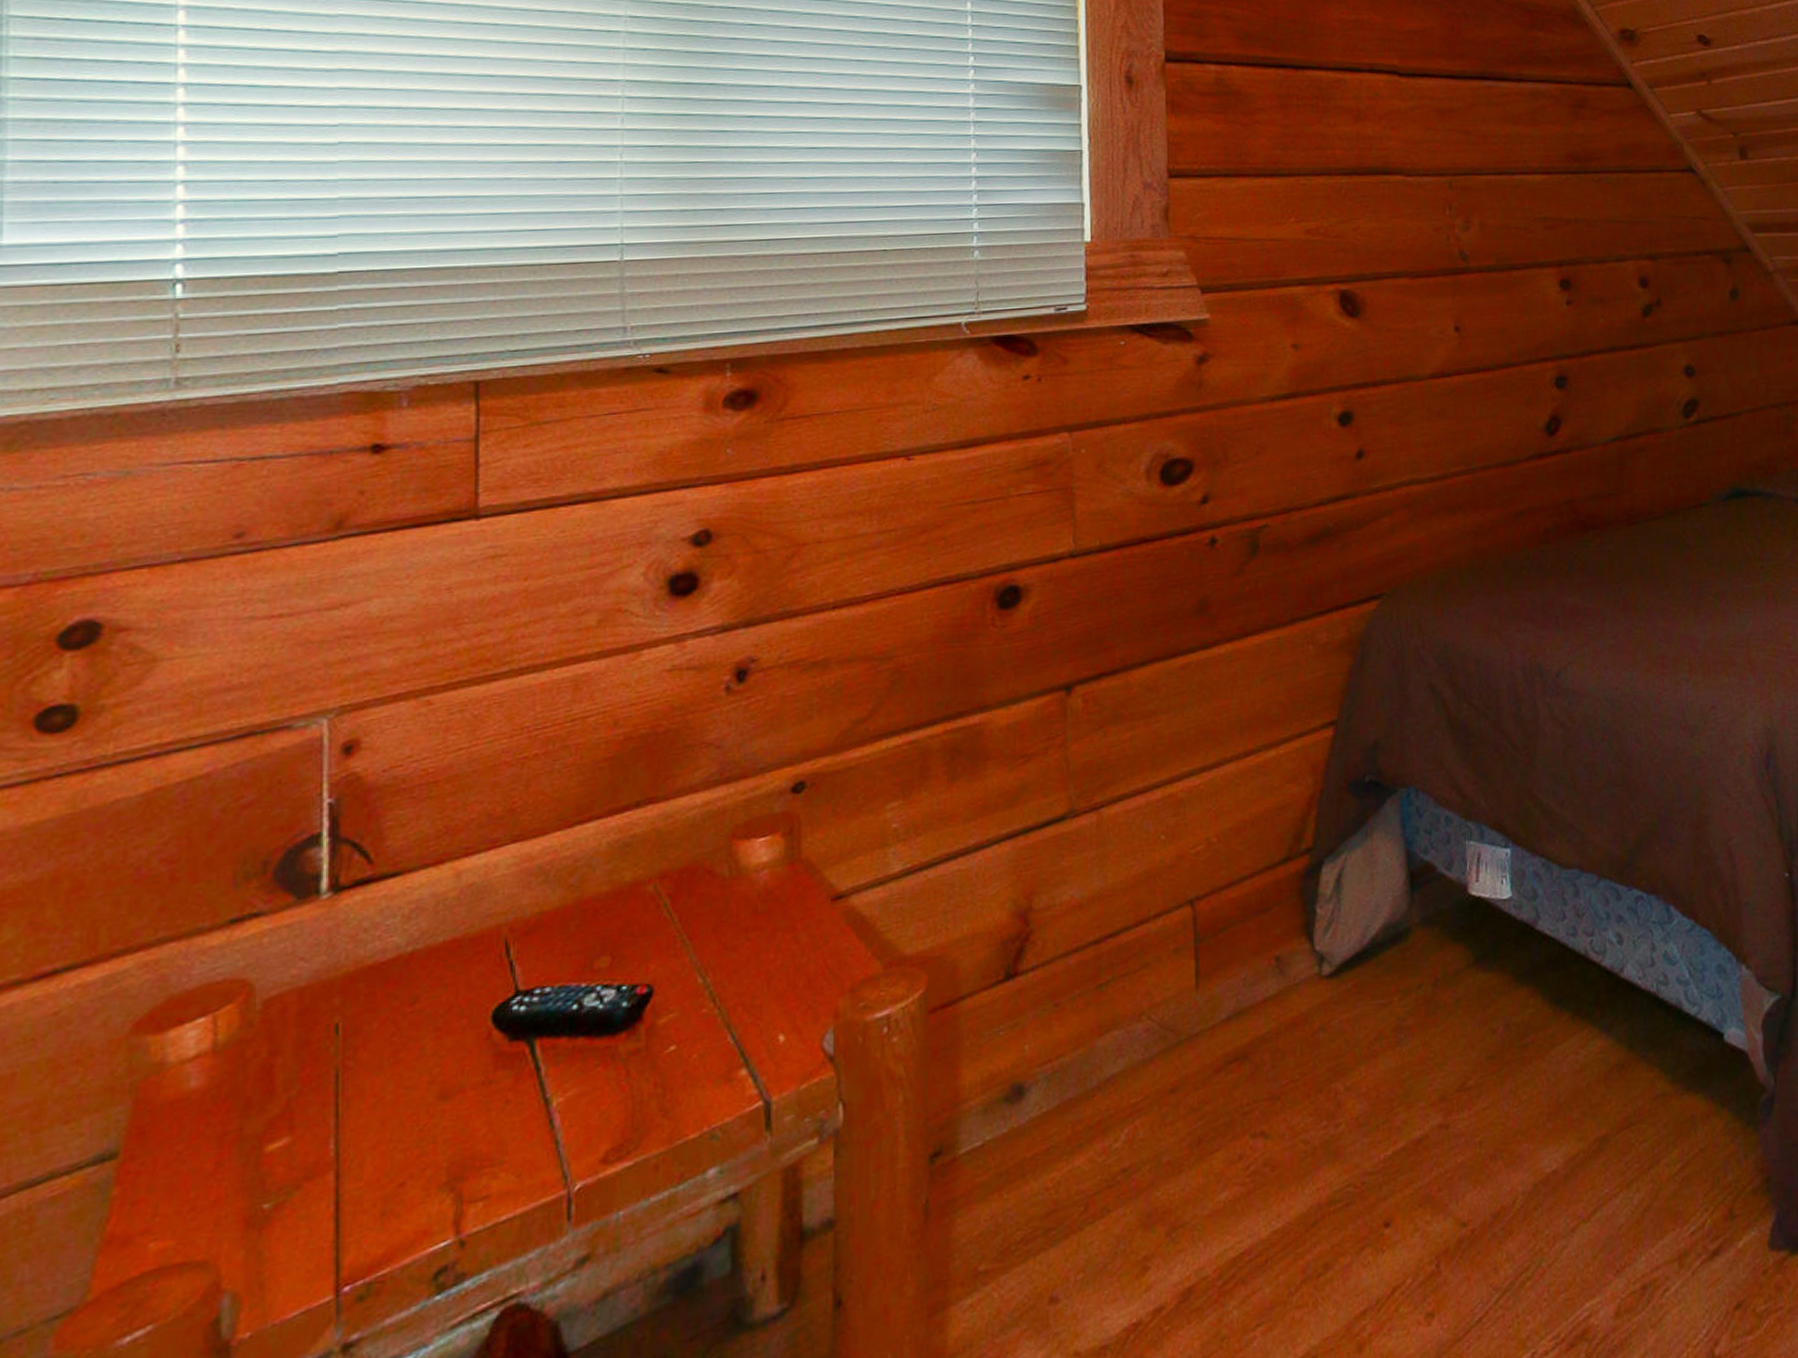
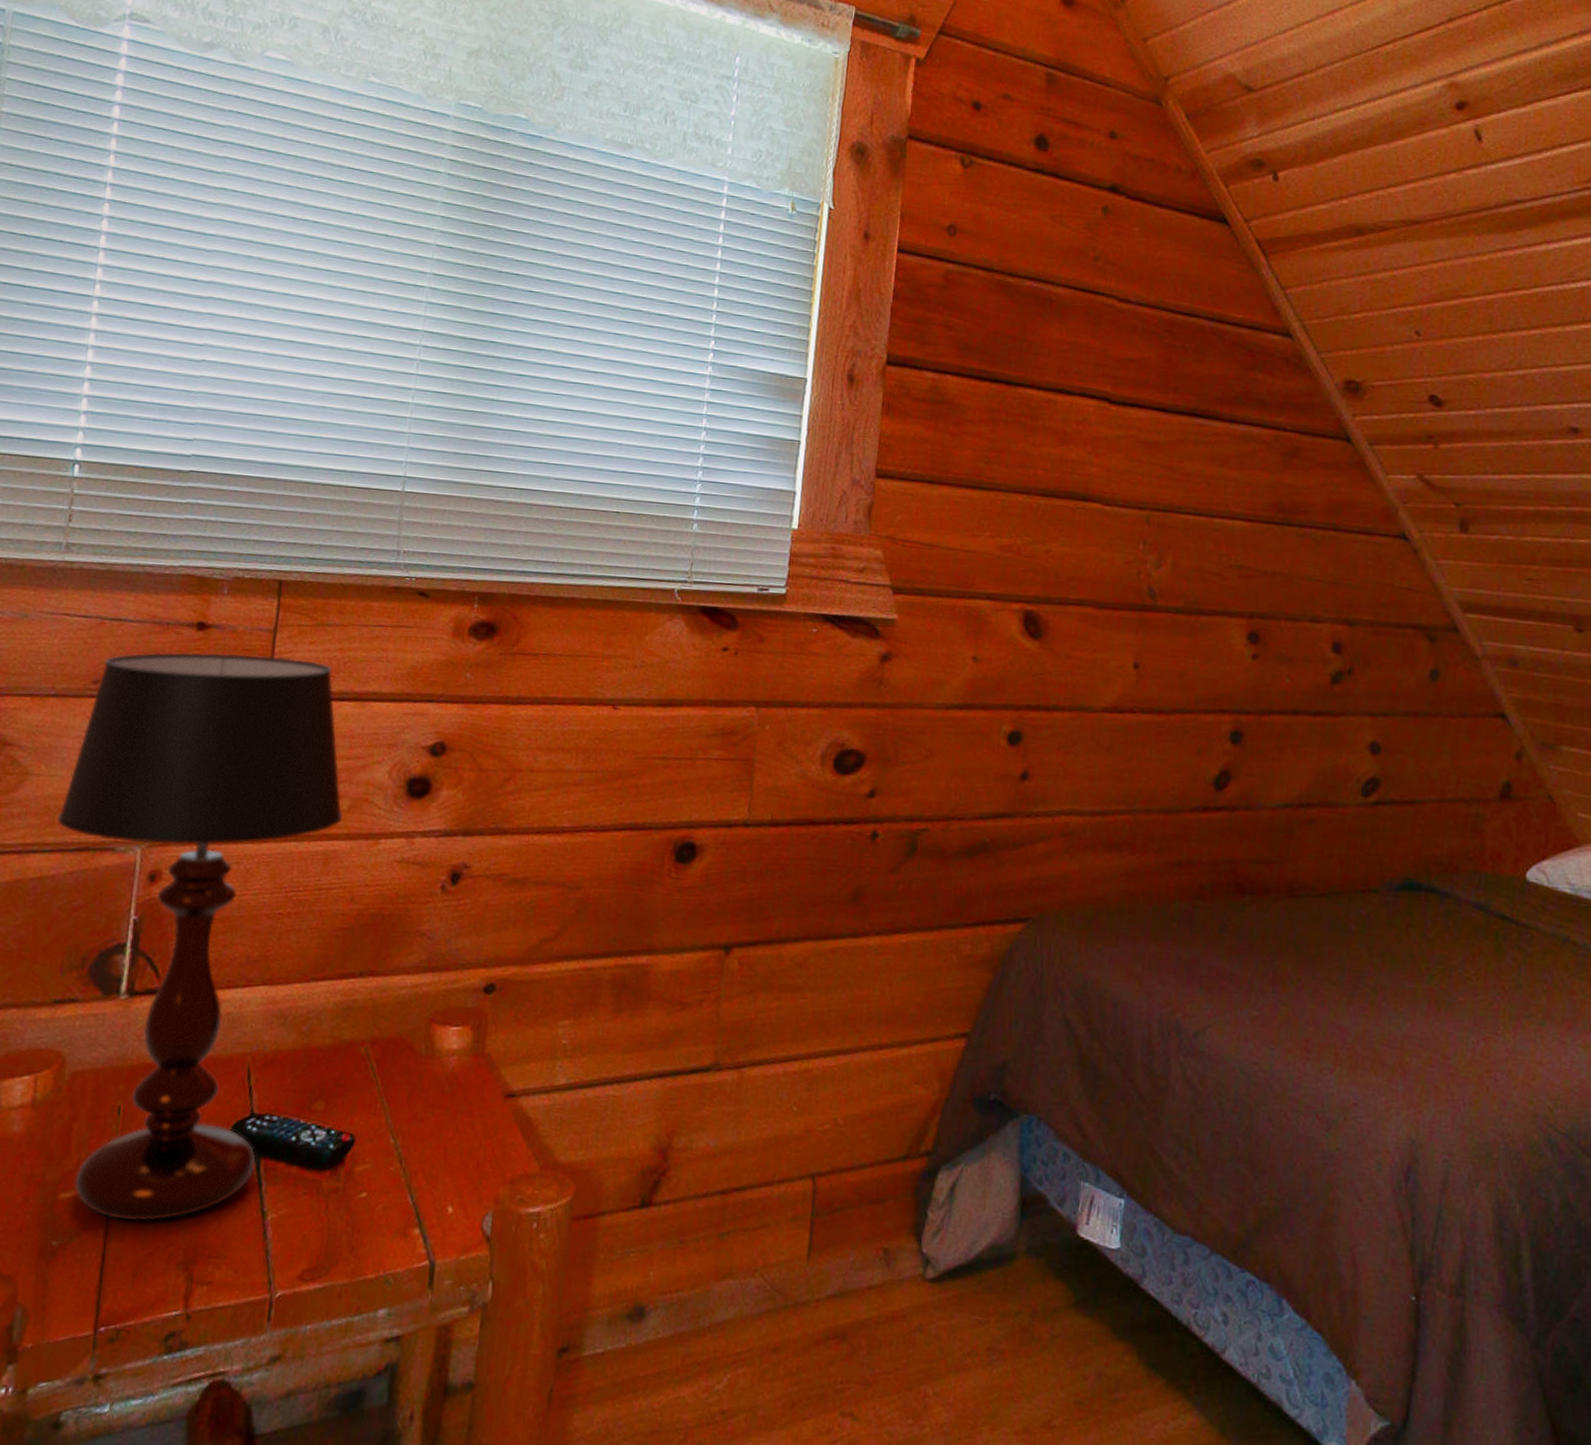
table lamp: none [205,465,591,1158] -> present [57,652,343,1222]

